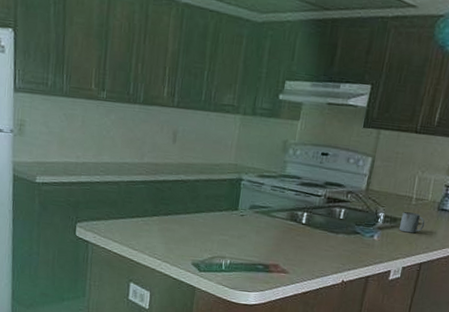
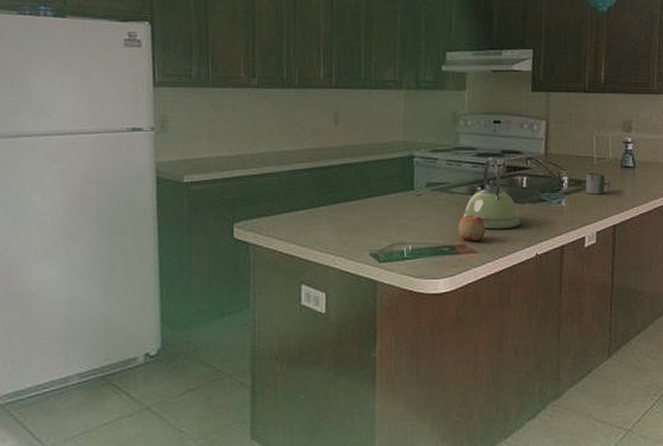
apple: none [273,238,300,263] -> present [458,215,485,241]
kettle: none [279,188,332,255] -> present [463,158,521,230]

